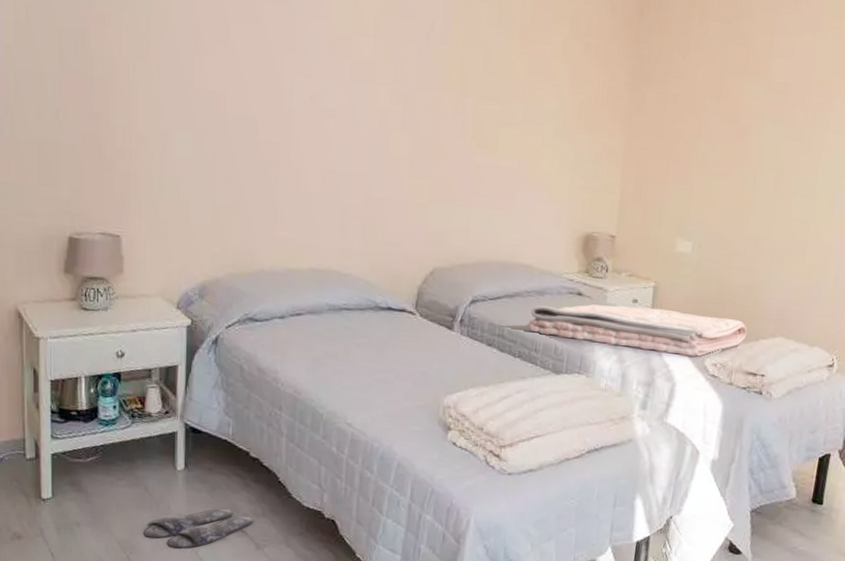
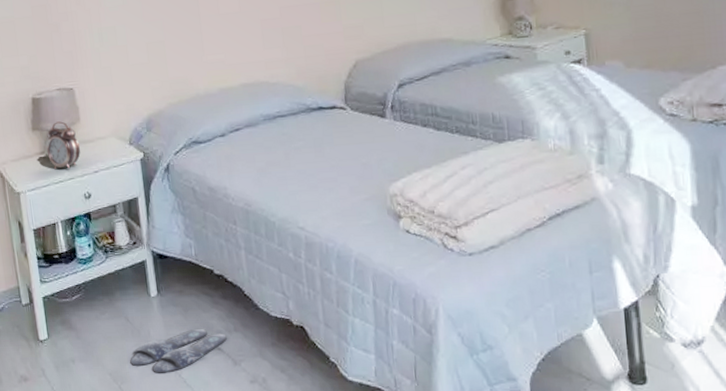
alarm clock: none [78,268,118,324] -> present [46,121,80,170]
towel: present [528,304,747,357] -> none [460,50,701,106]

